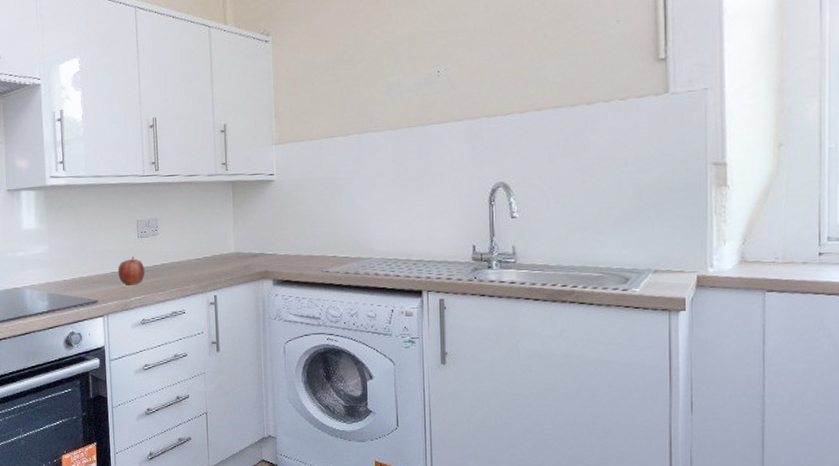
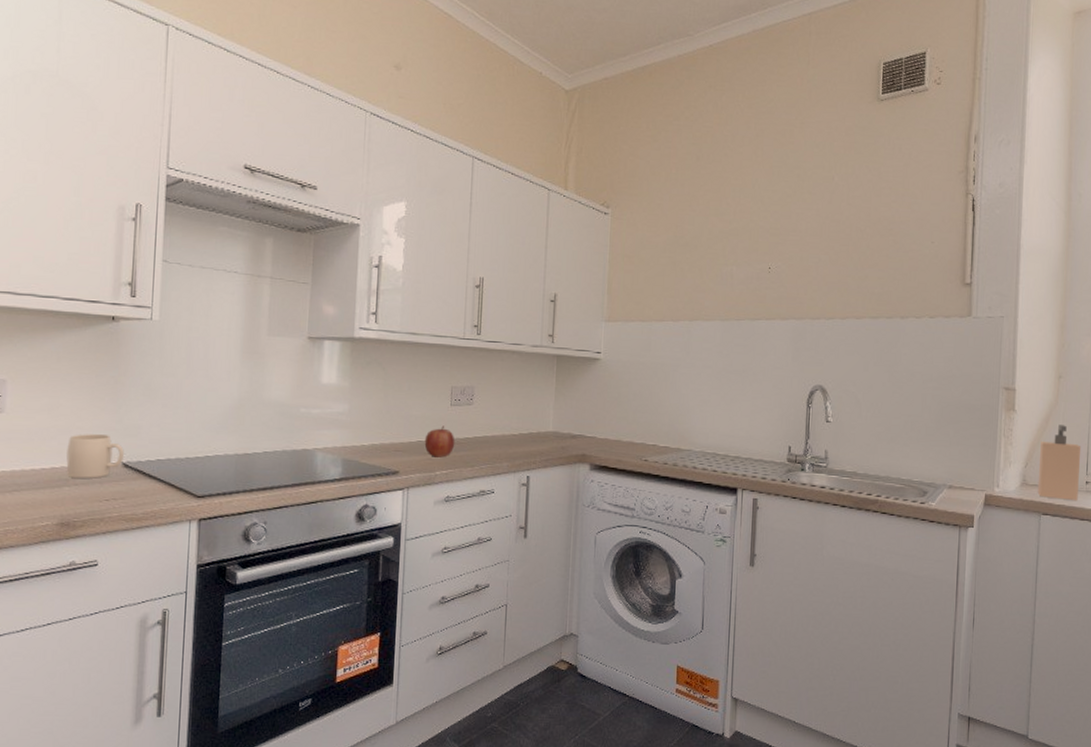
soap dispenser: none [759,195,811,275] -> present [1037,425,1081,501]

